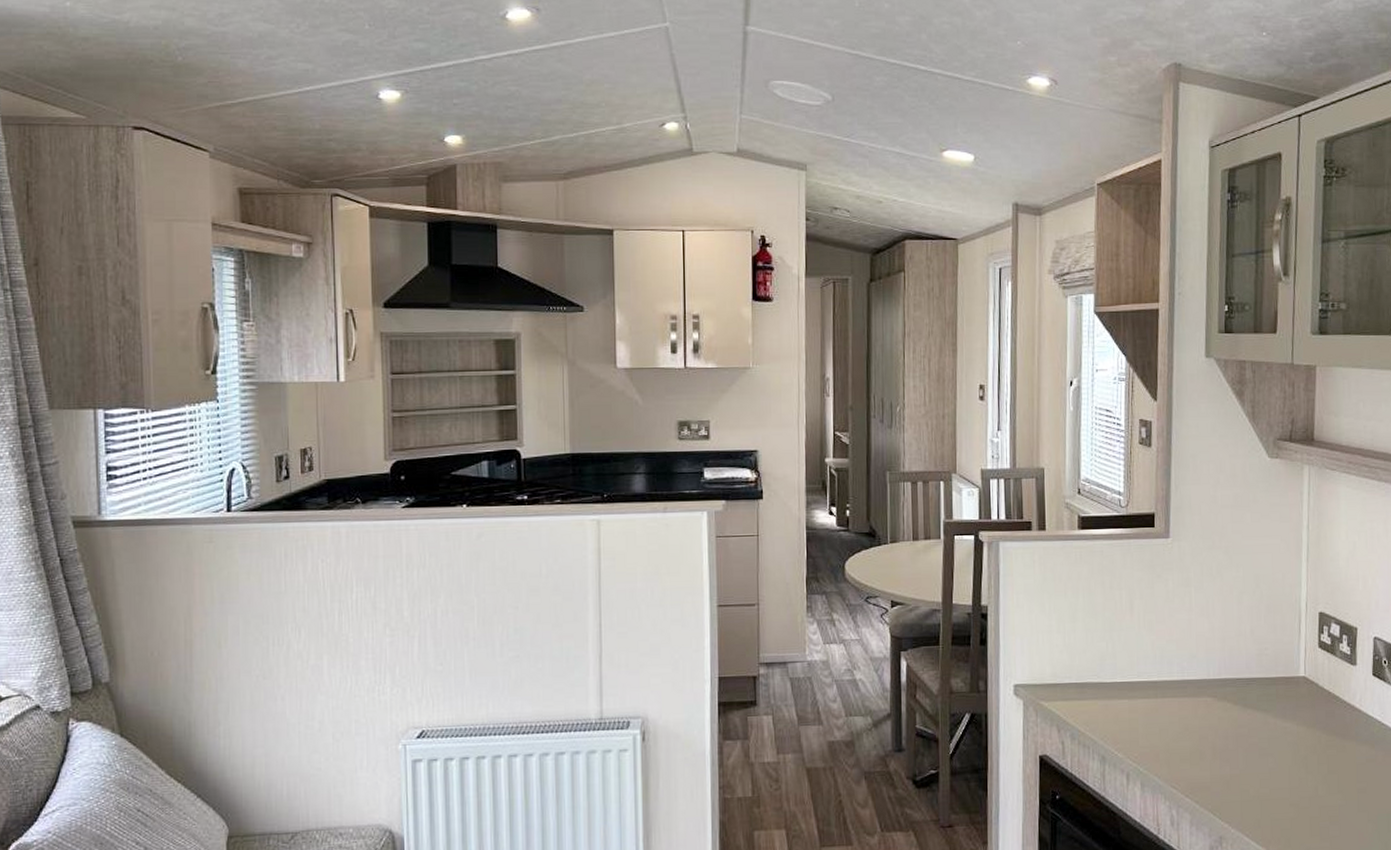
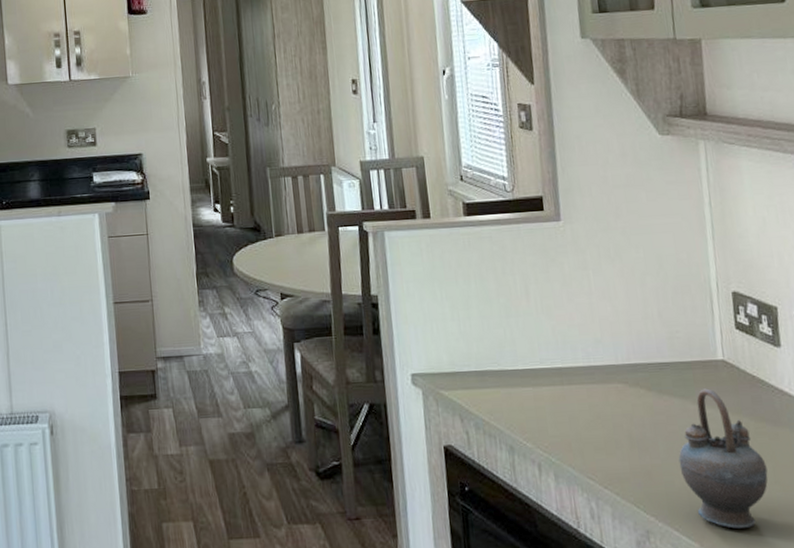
teapot: none [1255,703,1333,834] -> present [678,388,768,529]

